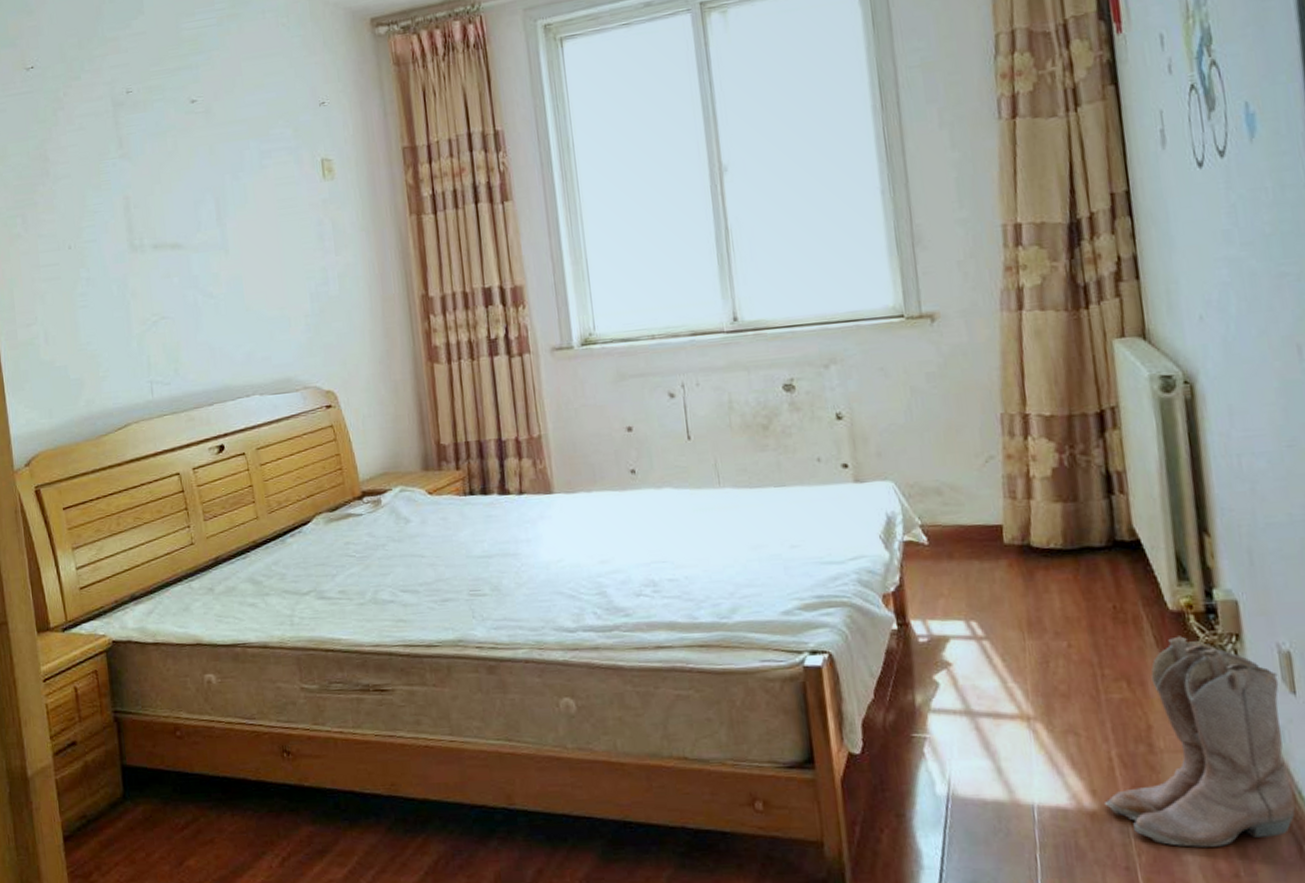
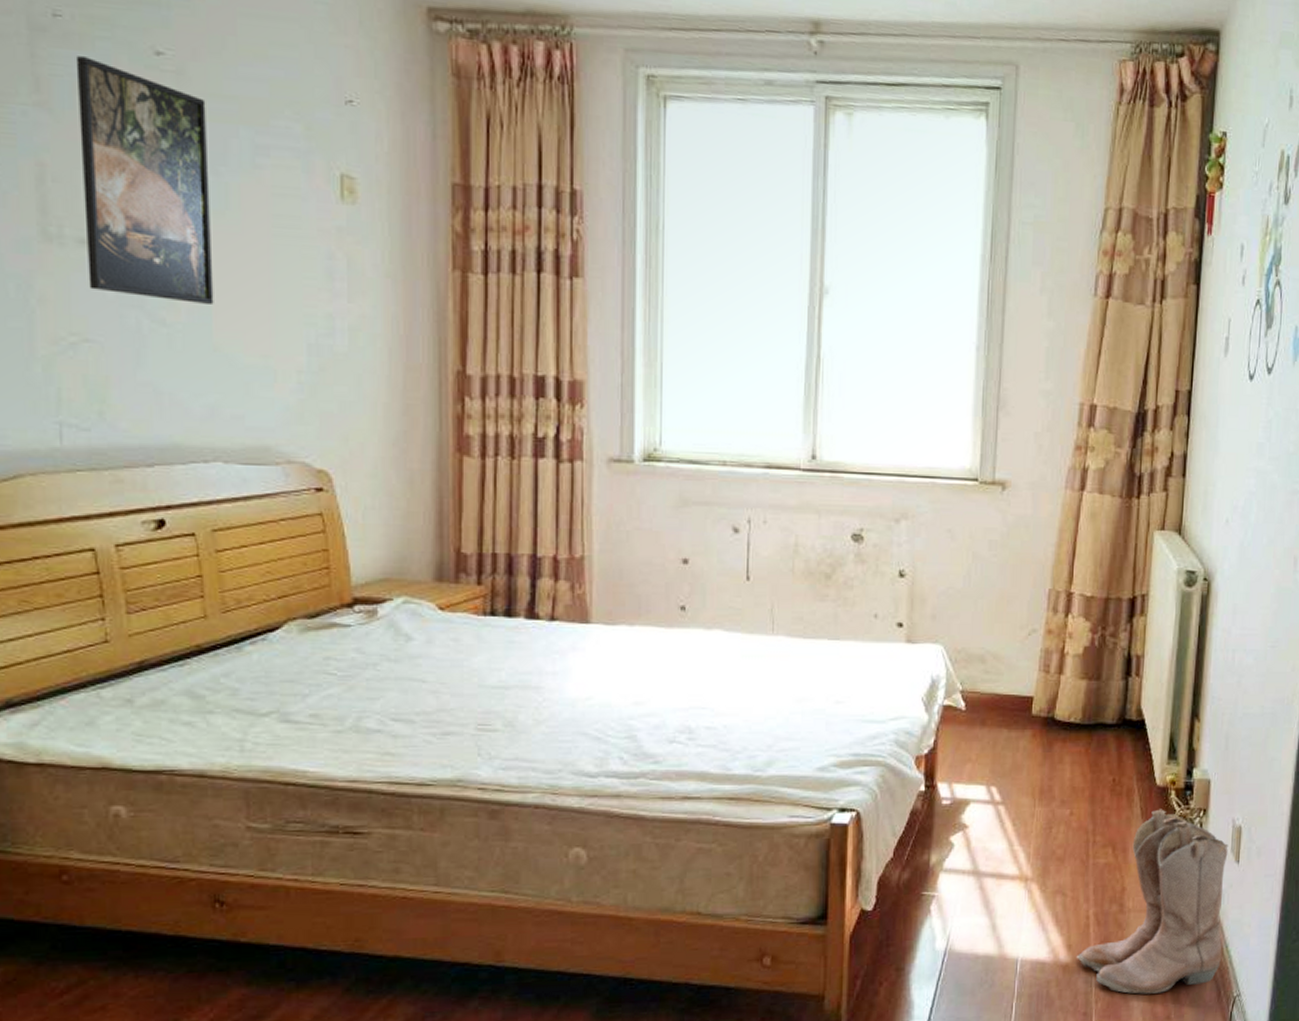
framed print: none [142,115,243,280] -> present [75,56,214,304]

